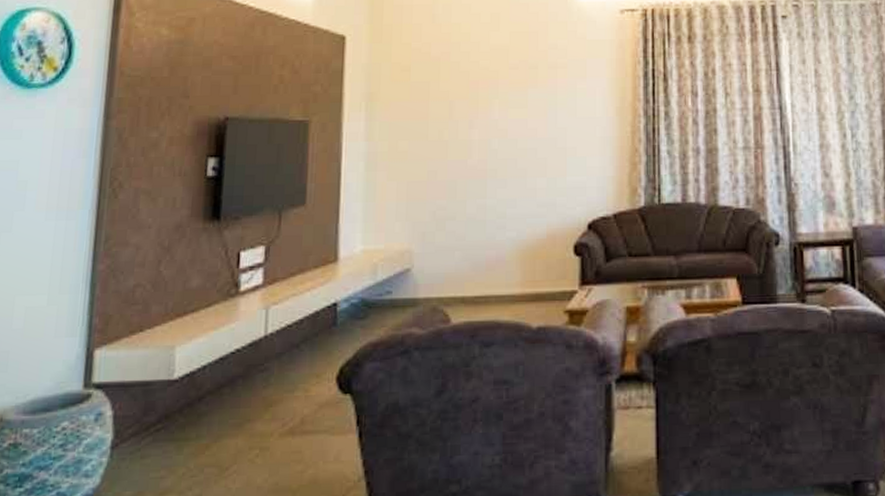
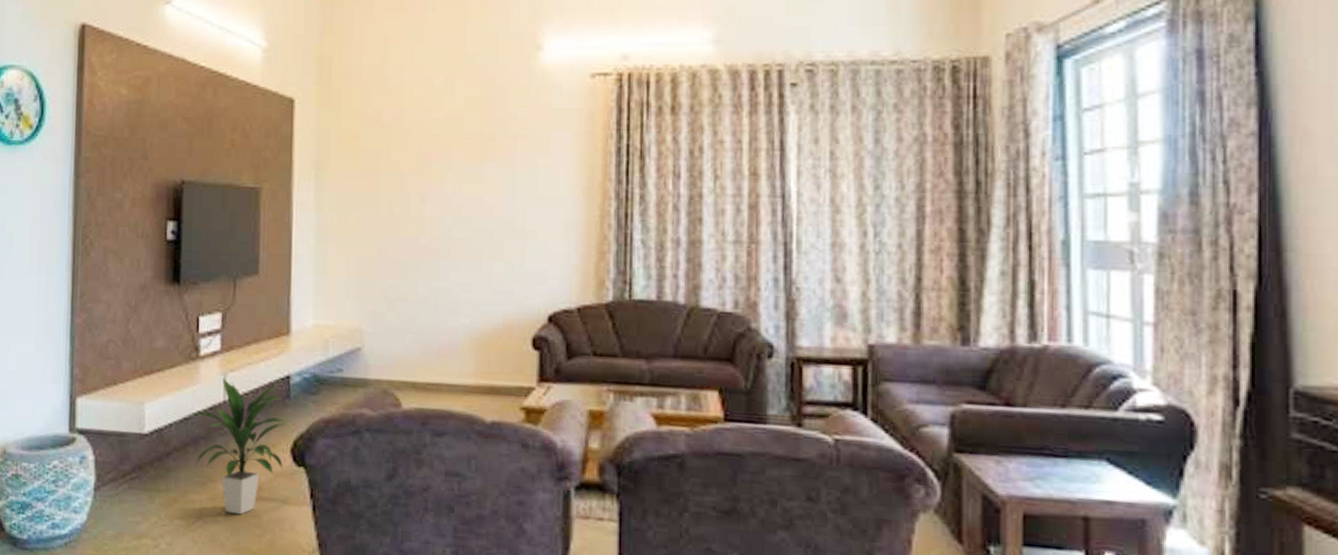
indoor plant: none [224,311,333,453] -> present [187,377,287,515]

